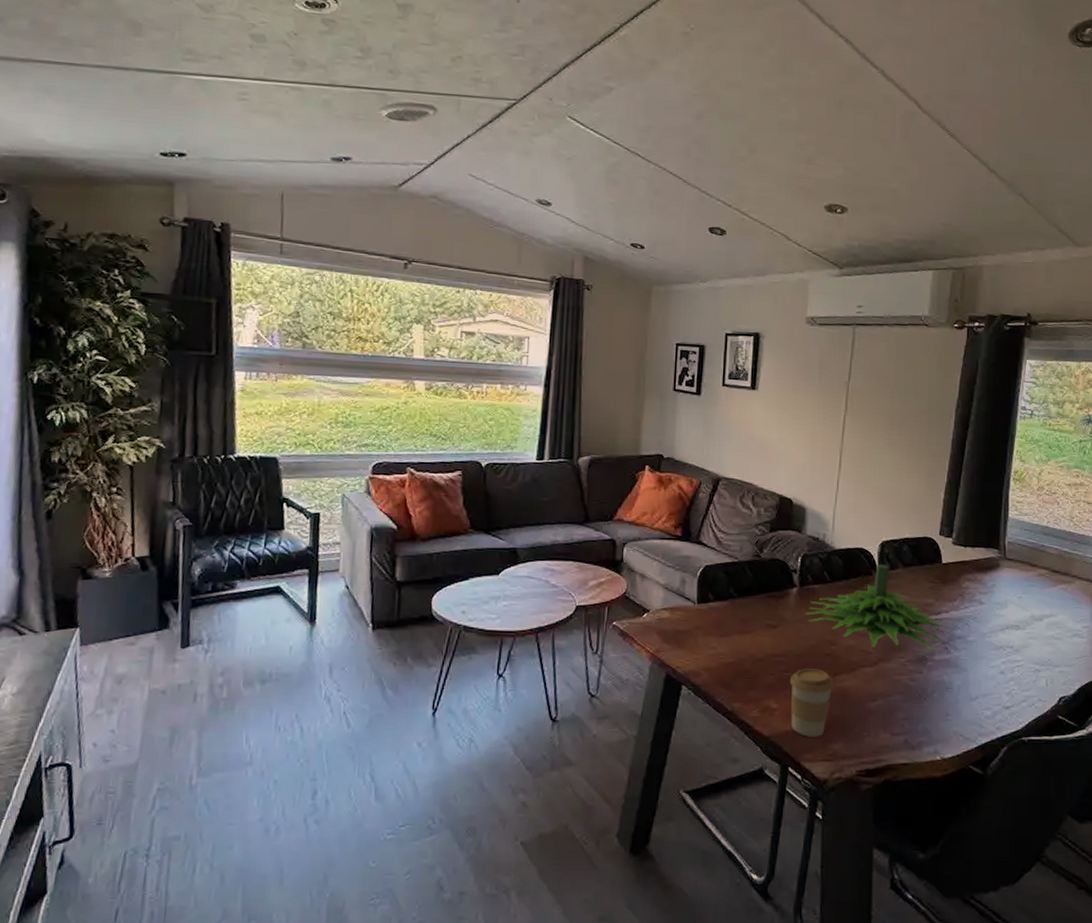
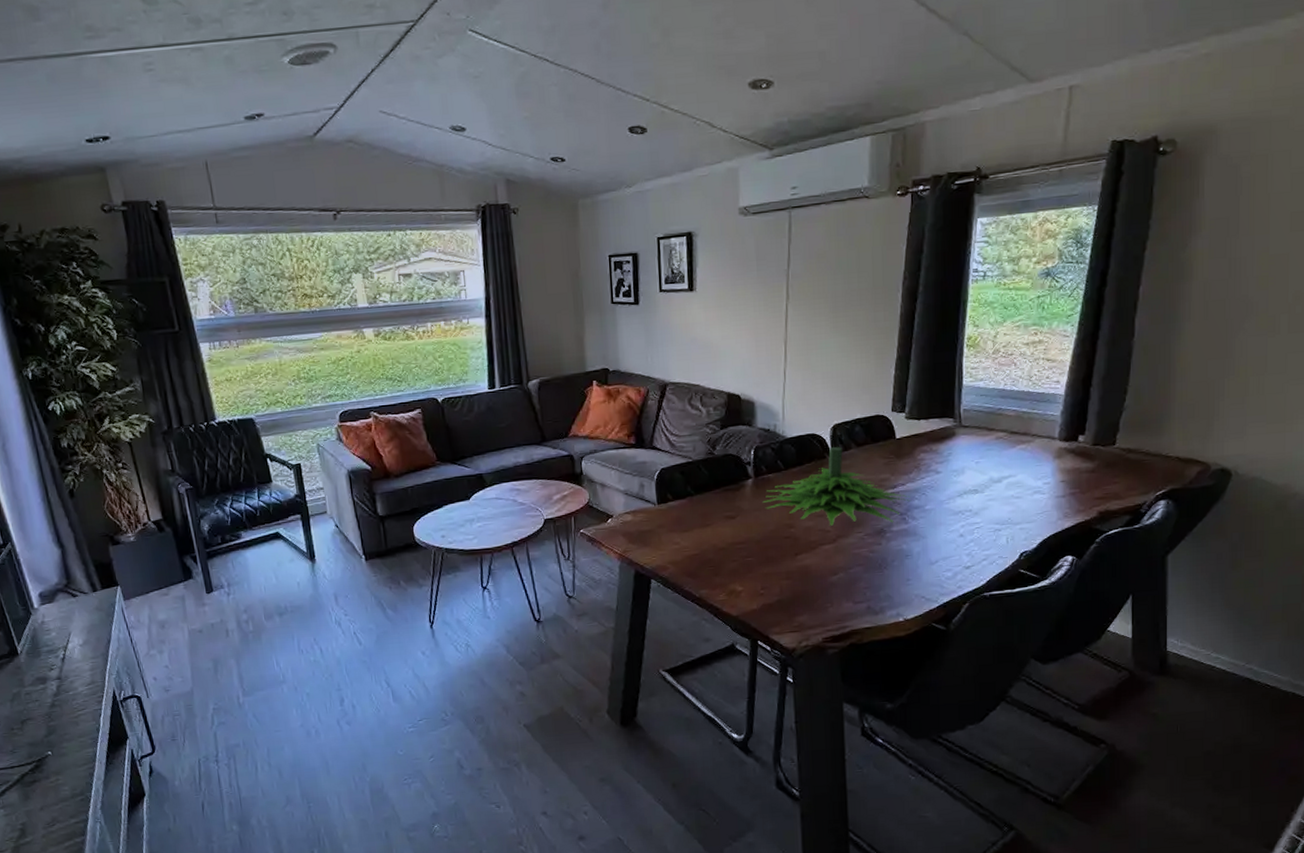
coffee cup: present [789,669,834,737] -> none [752,551,796,613]

